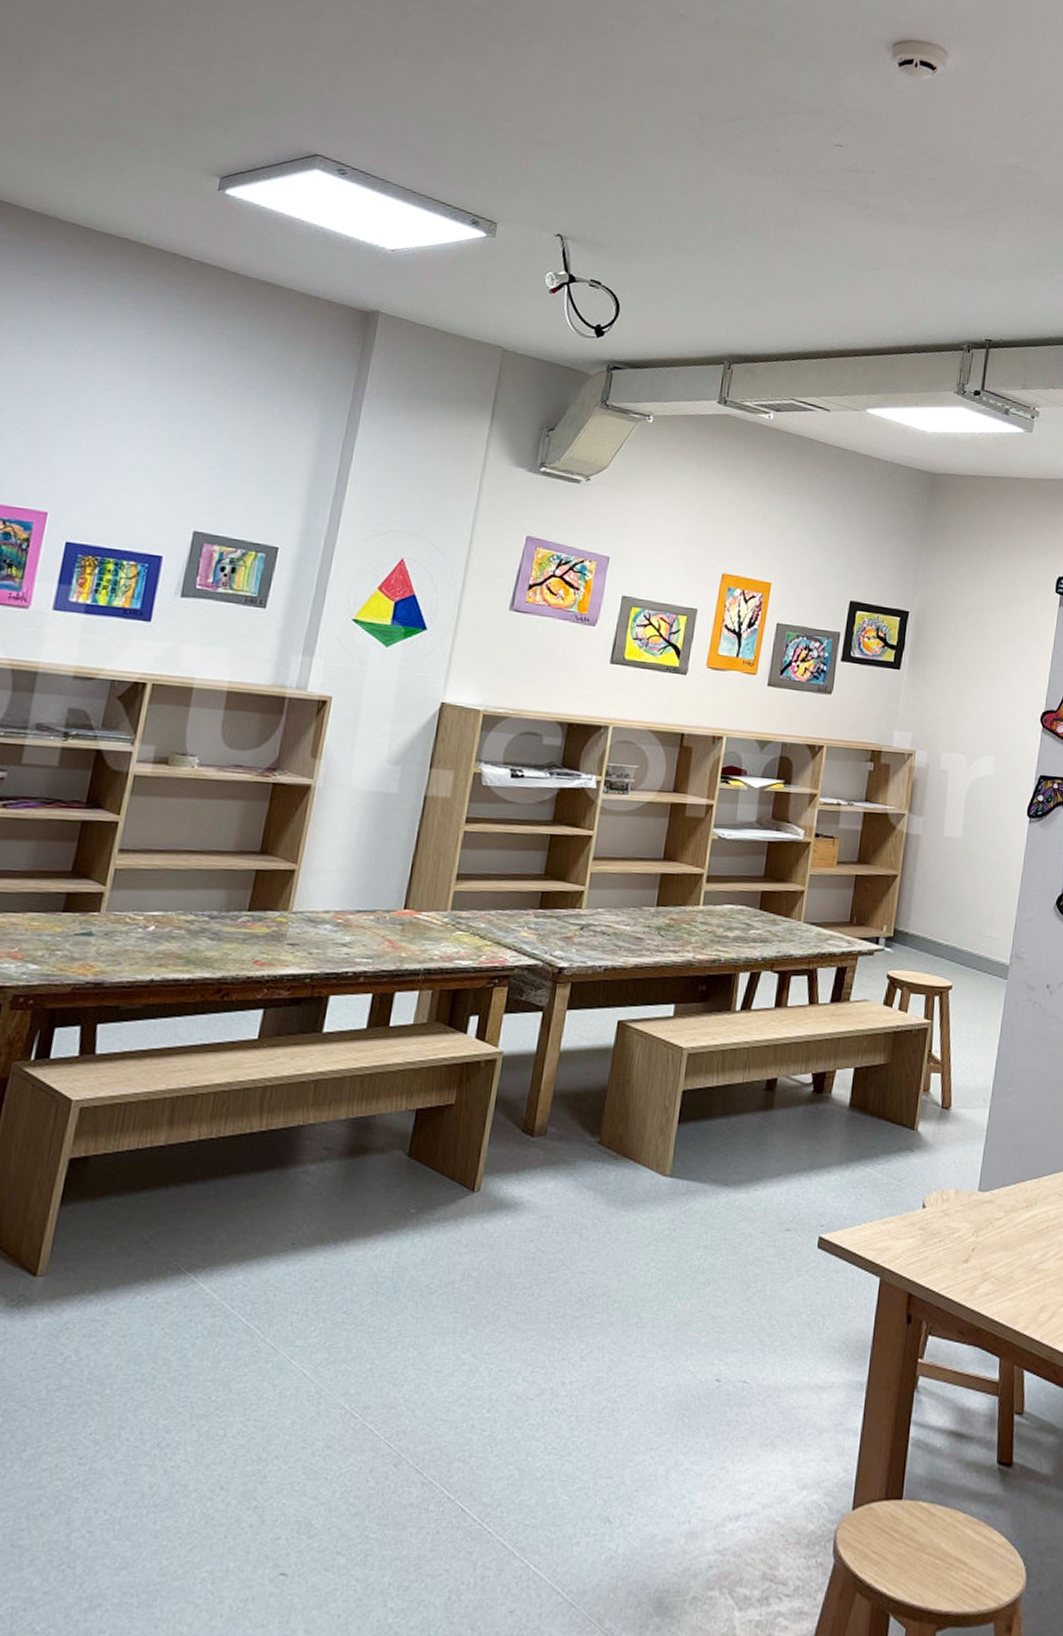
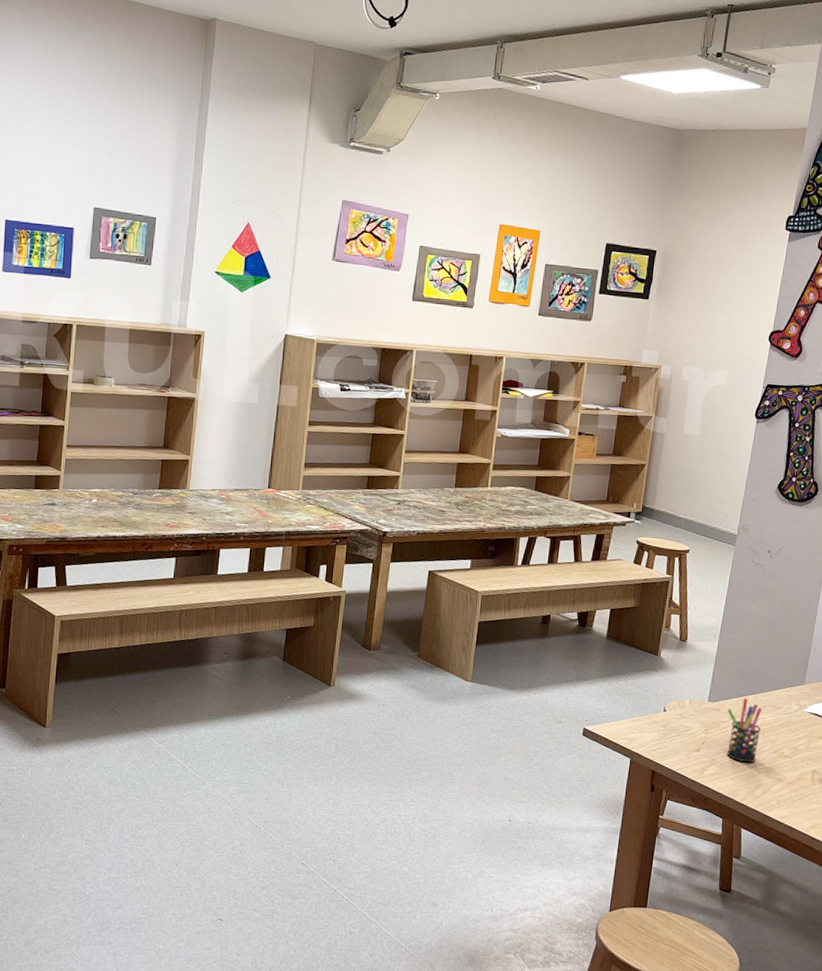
pen holder: none [1002,1183,1045,1275] -> present [726,697,762,763]

